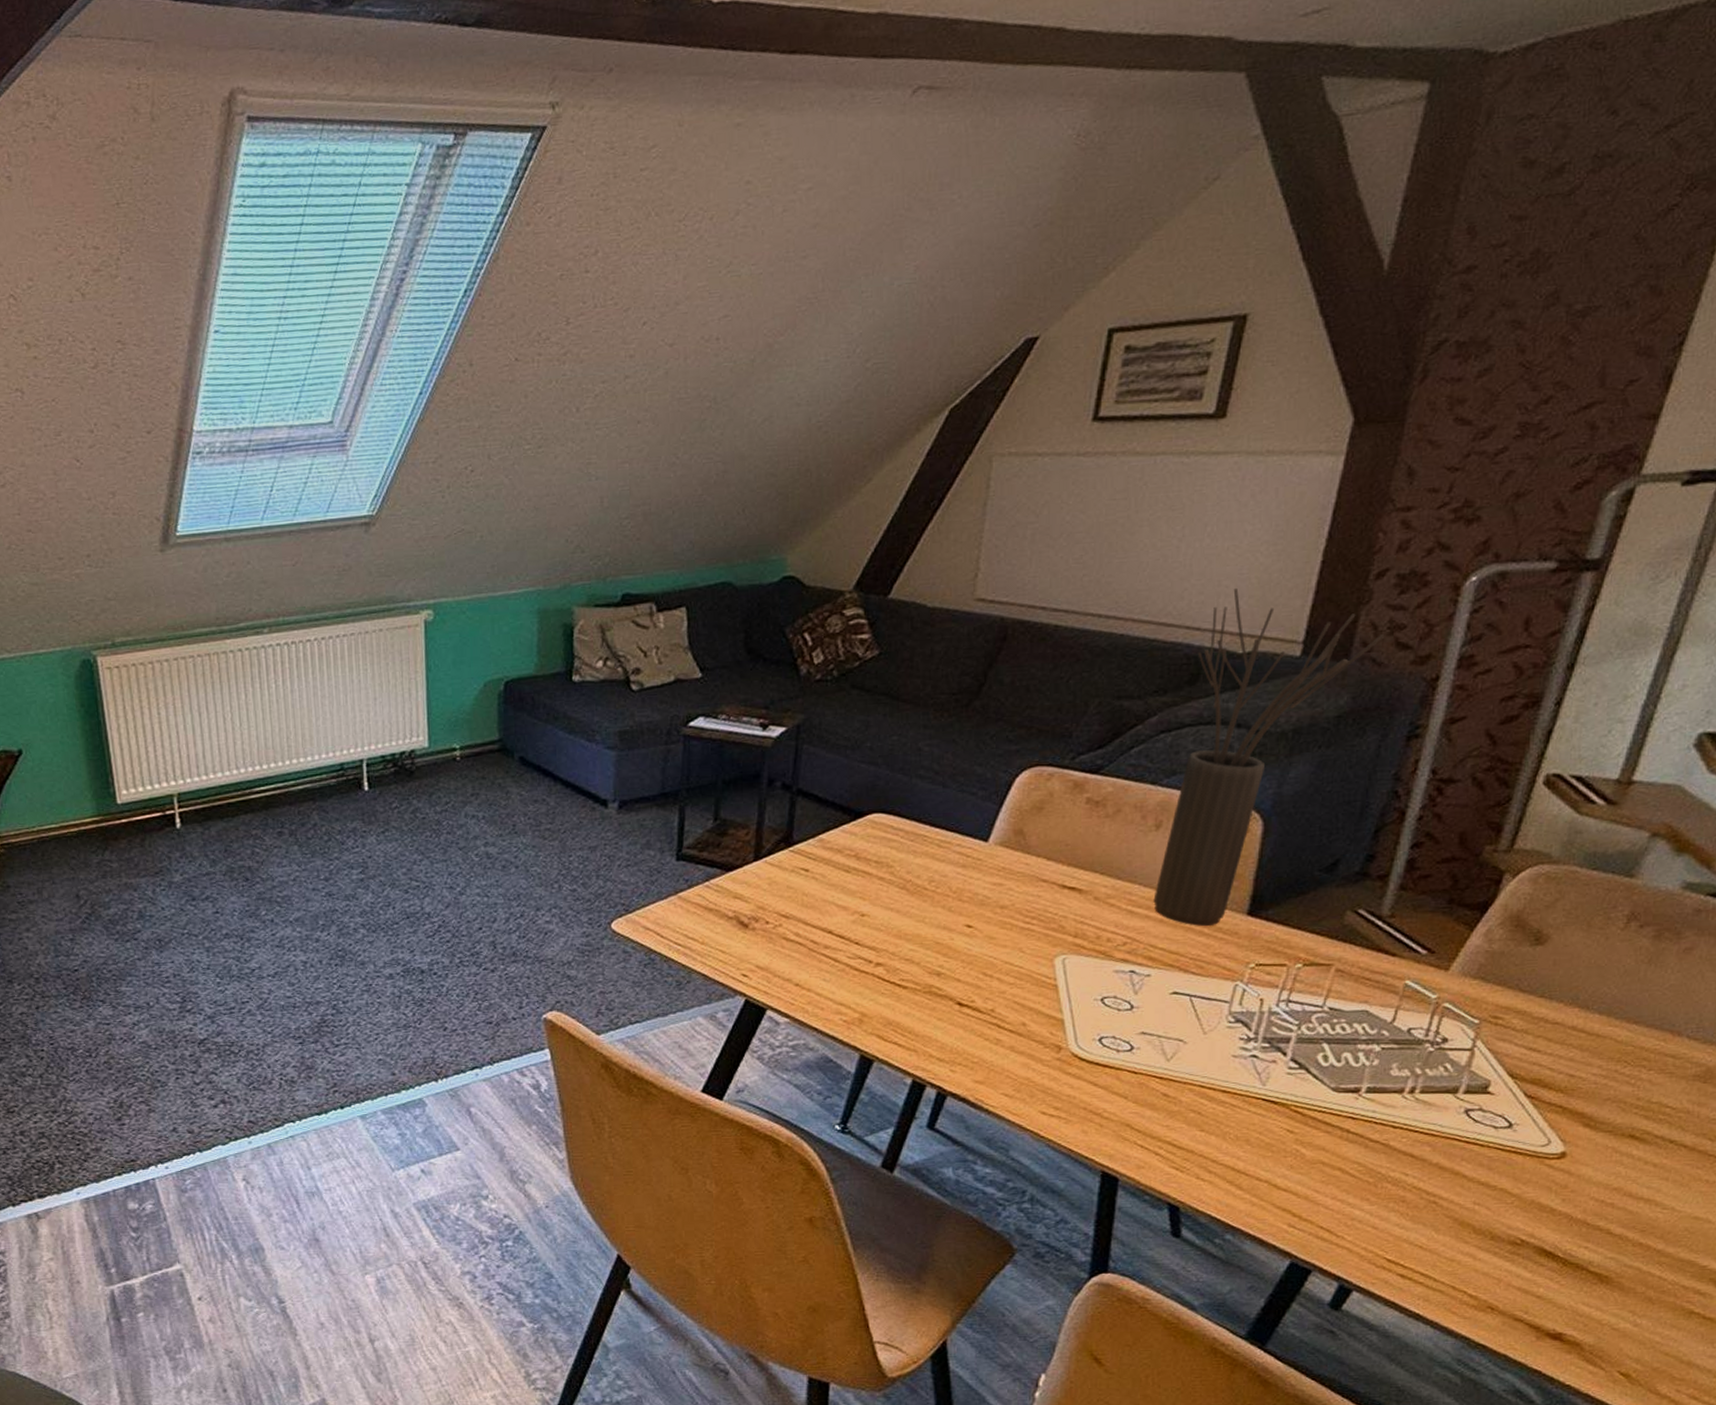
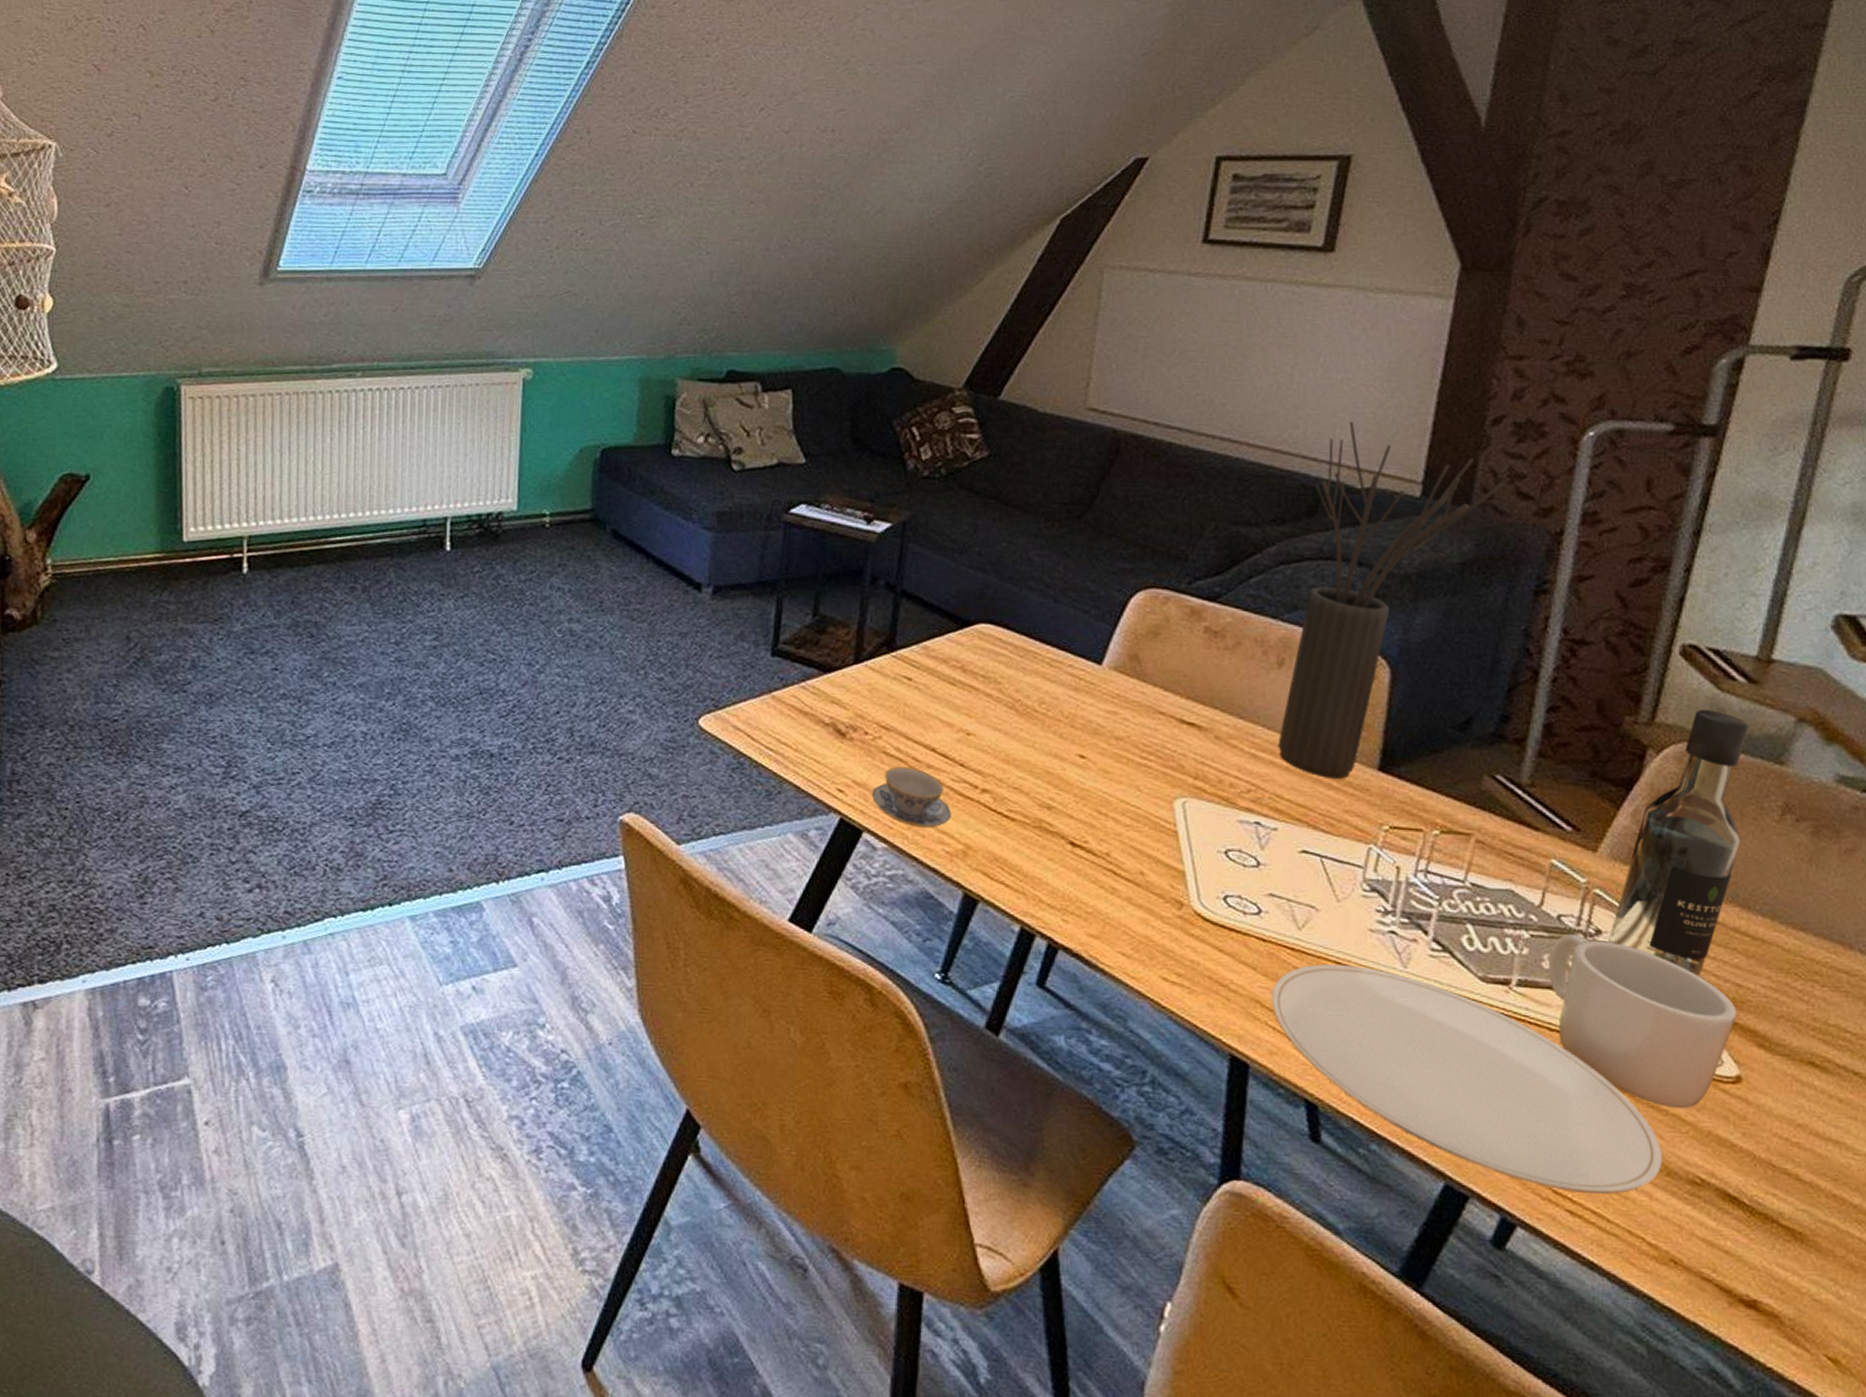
teacup: none [774,949,848,1002] -> present [872,767,951,828]
plate: none [1140,1087,1488,1260] -> present [1271,963,1662,1195]
mug: none [1395,1043,1567,1184] -> present [1548,933,1737,1109]
bottle: none [1454,833,1604,1072] -> present [1609,710,1749,978]

